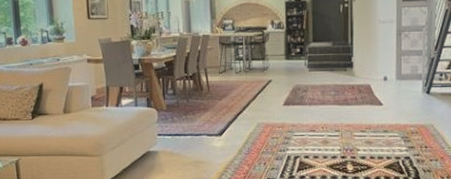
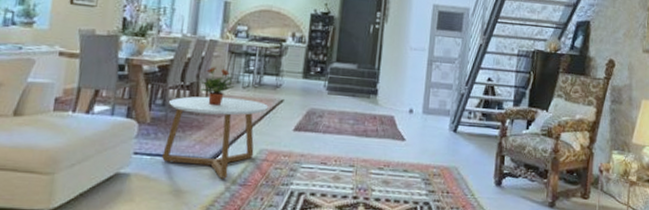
coffee table: none [178,82,260,150] -> present [162,96,269,179]
potted plant: none [199,58,229,91] -> present [199,67,235,106]

